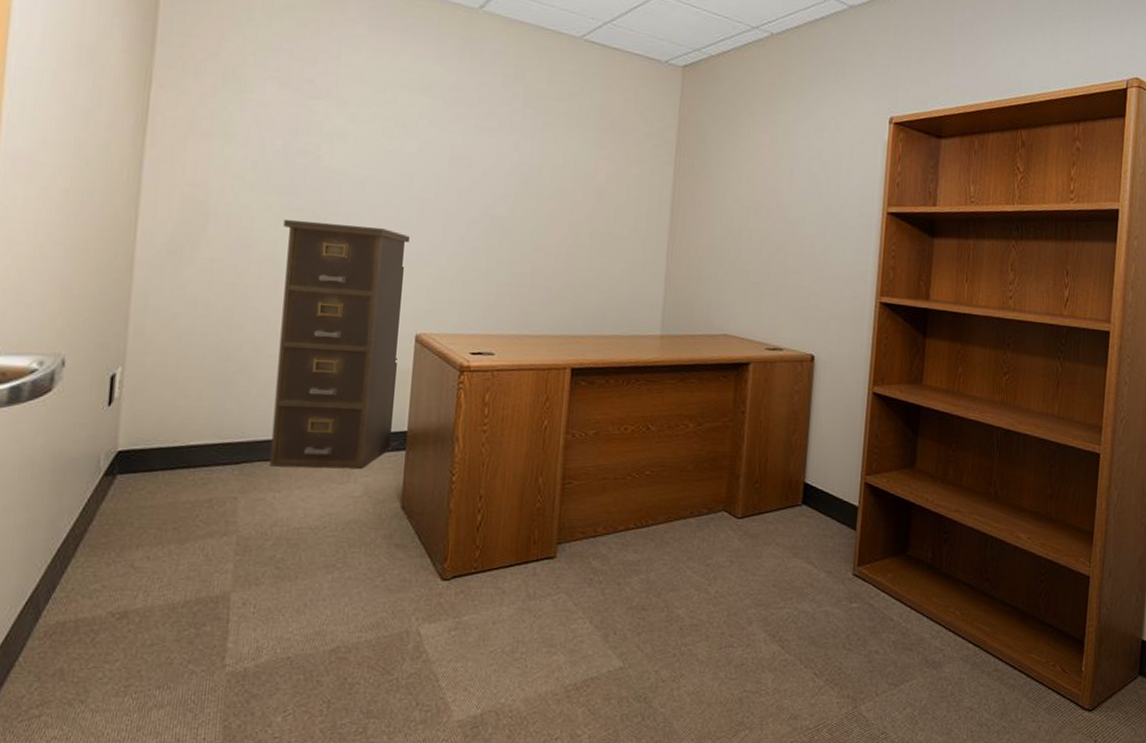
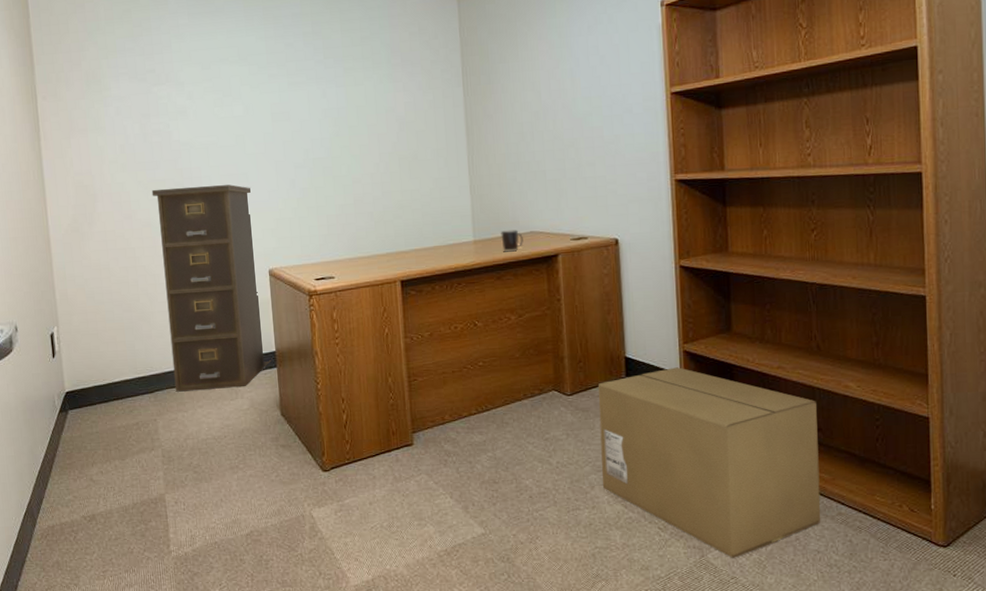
mug: none [691,328,715,355] -> present [500,229,523,253]
box: none [761,499,988,711] -> present [597,367,821,558]

